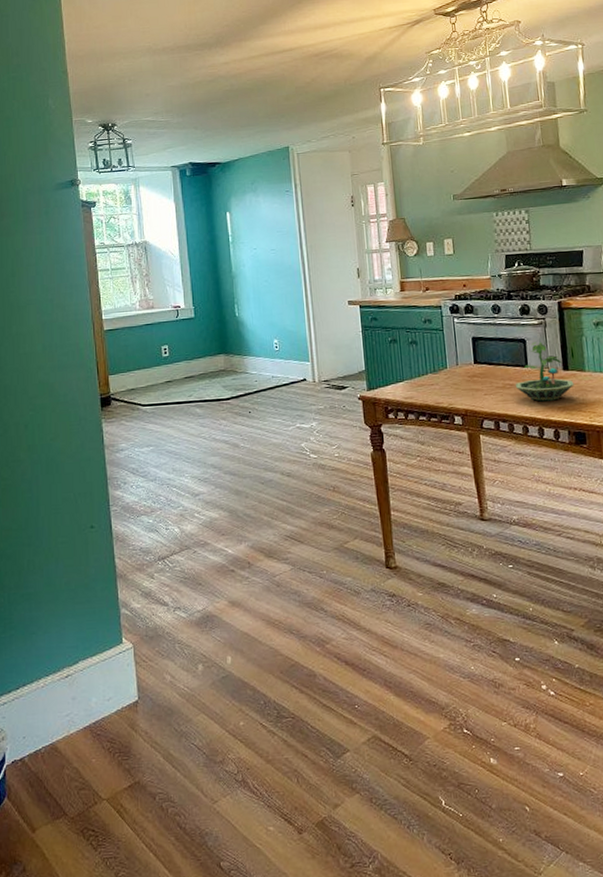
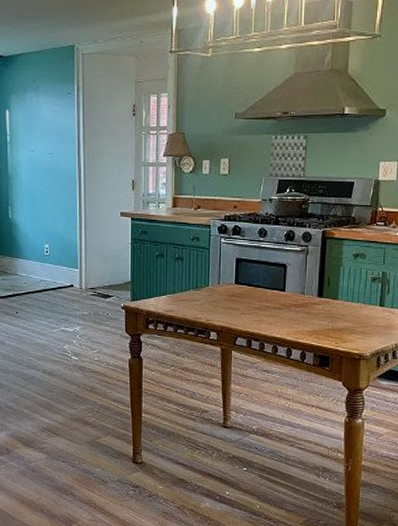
terrarium: present [515,341,574,402] -> none [271,267,326,325]

